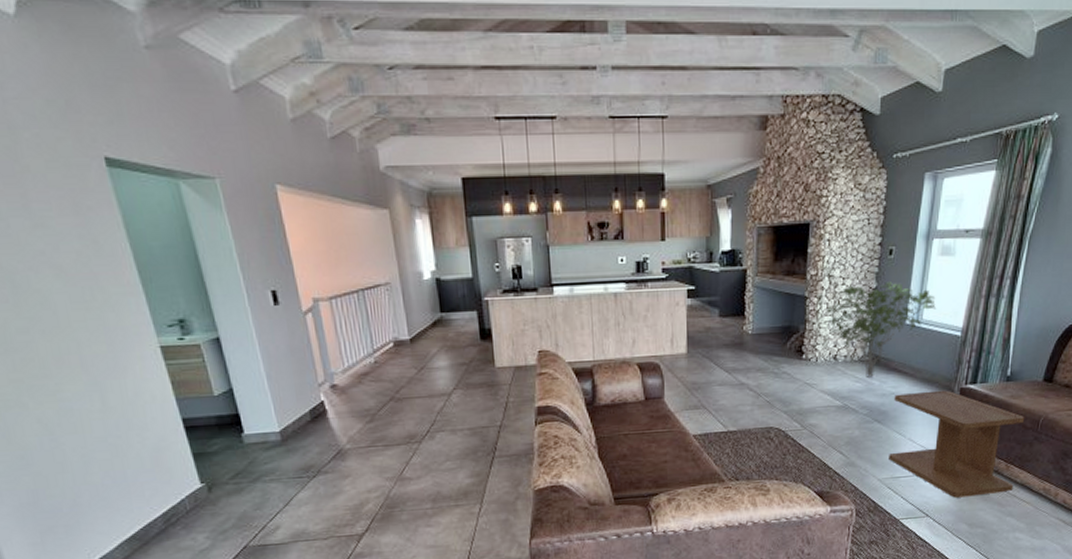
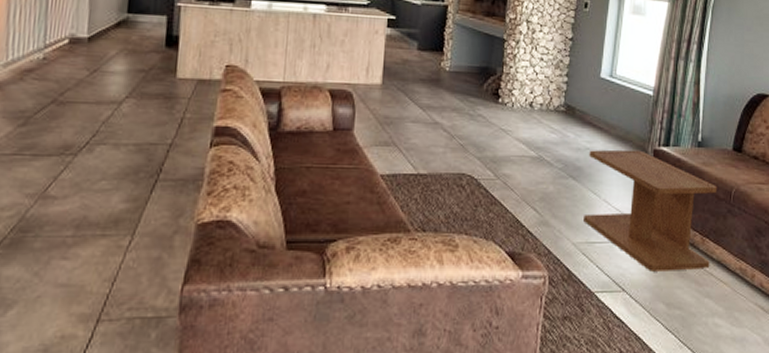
shrub: present [825,282,936,378] -> none [522,33,628,129]

